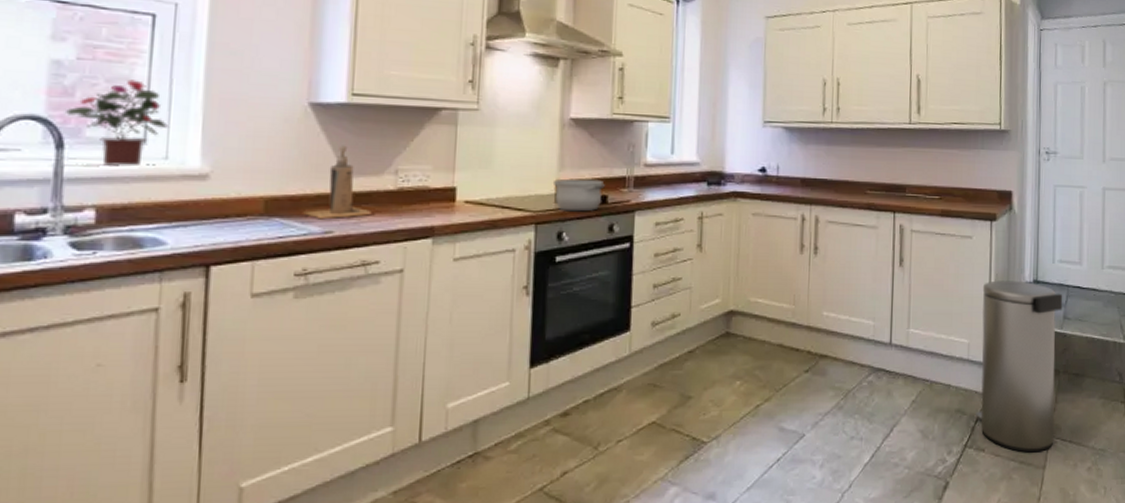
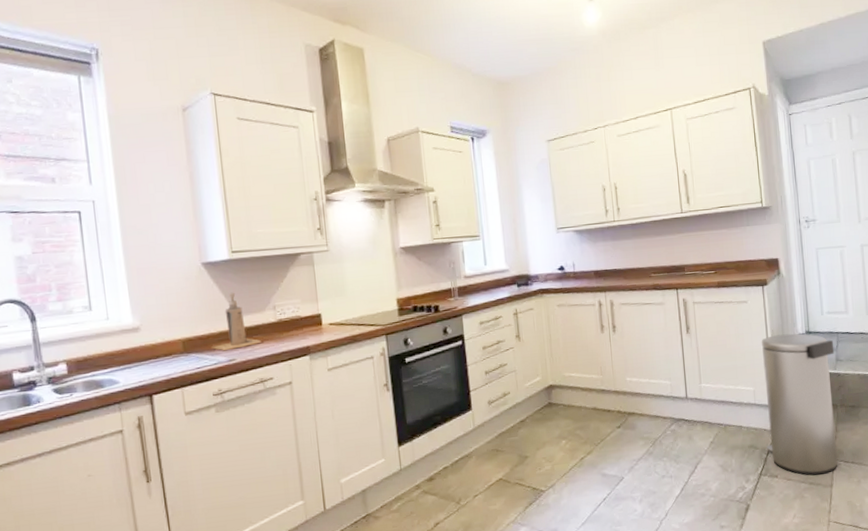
potted flower: present [64,79,168,168] -> none [31,263,105,331]
cooking pot: present [552,178,605,212] -> none [394,293,435,322]

